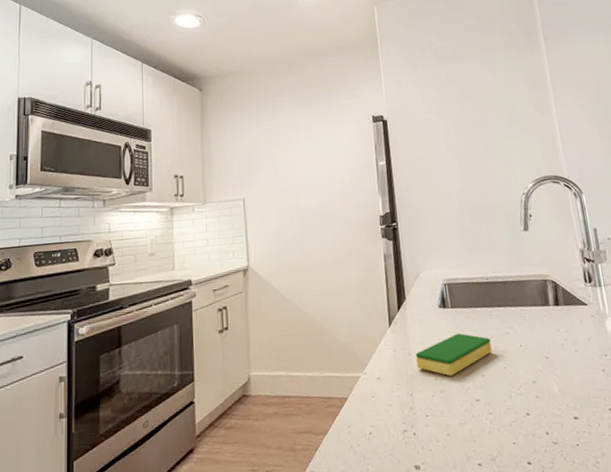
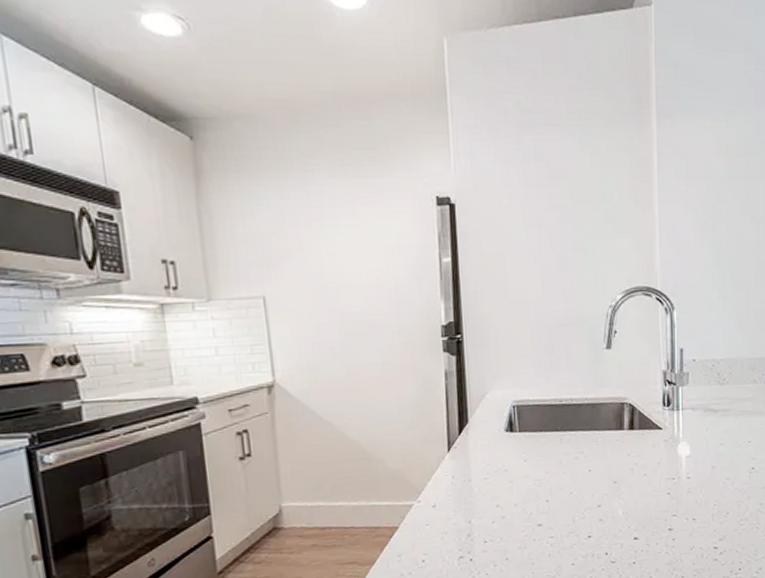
dish sponge: present [415,333,492,376] -> none [476,458,559,502]

